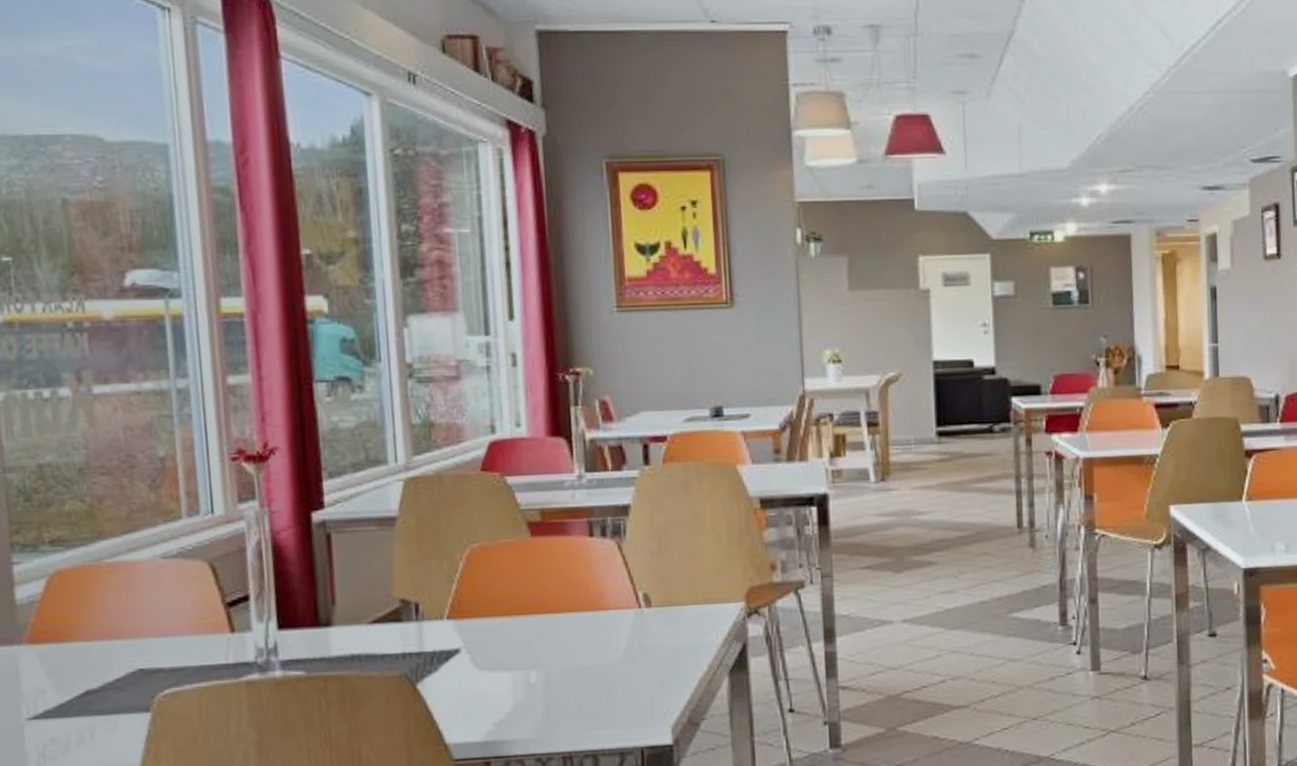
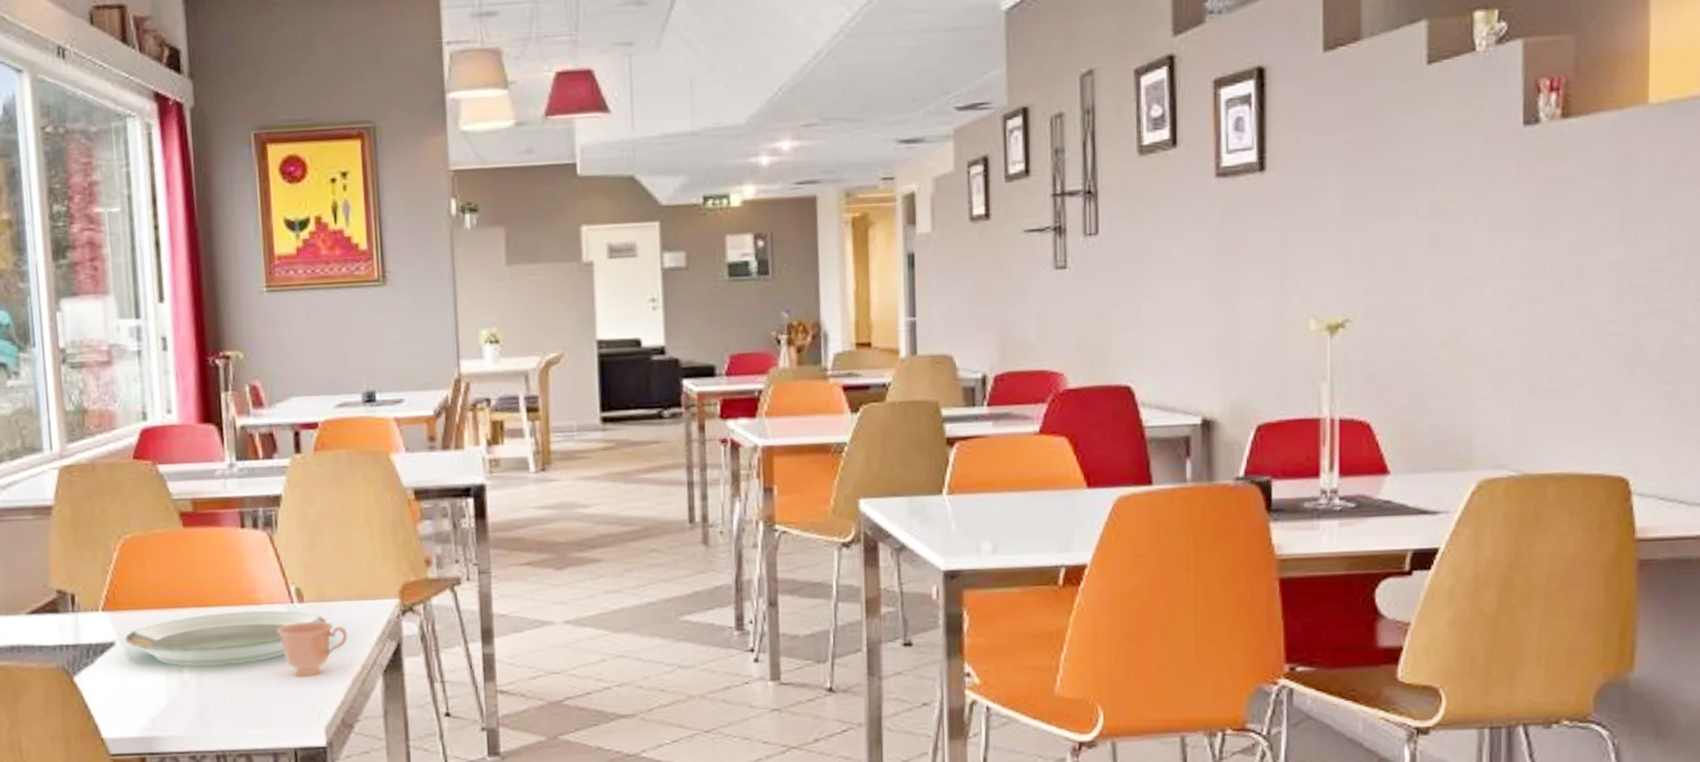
plate: none [470,615,674,671] -> present [124,610,326,667]
teacup: none [624,625,695,678] -> present [277,621,348,676]

